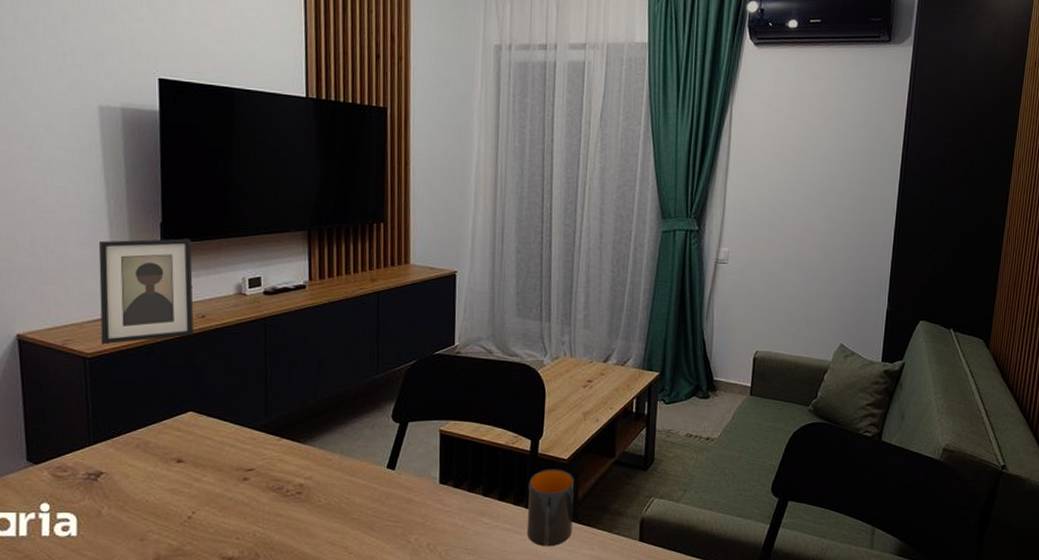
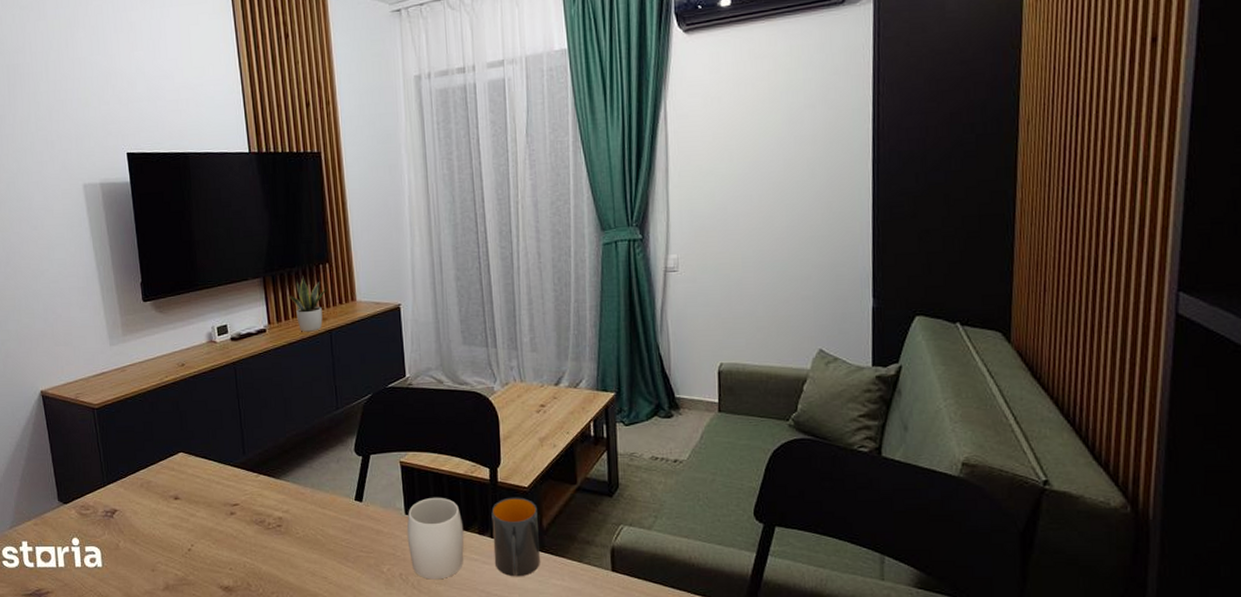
picture frame: present [98,238,194,345] -> none [94,295,177,396]
potted plant: none [333,233,380,293] -> present [286,276,328,333]
mug: none [439,467,499,550] -> present [406,497,464,580]

